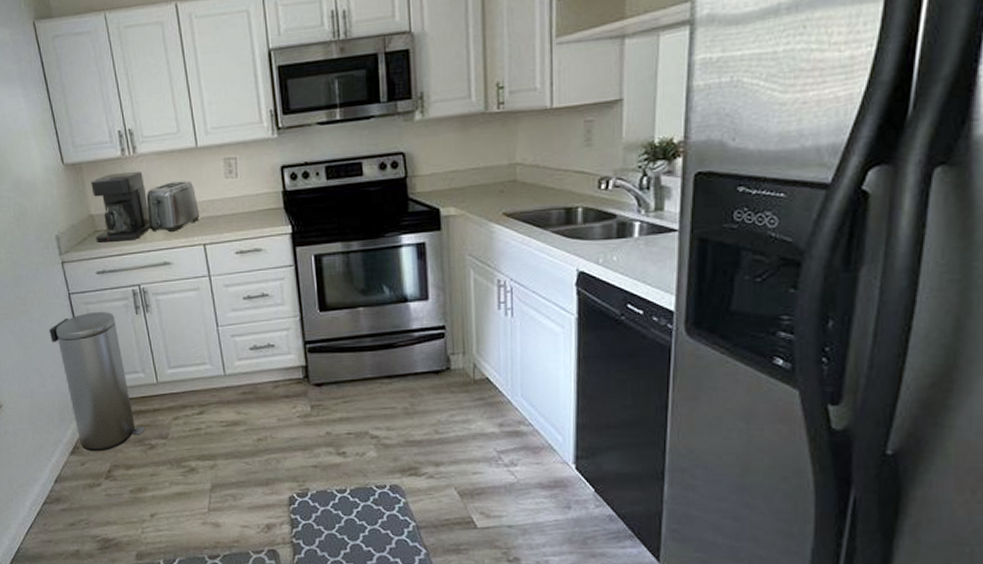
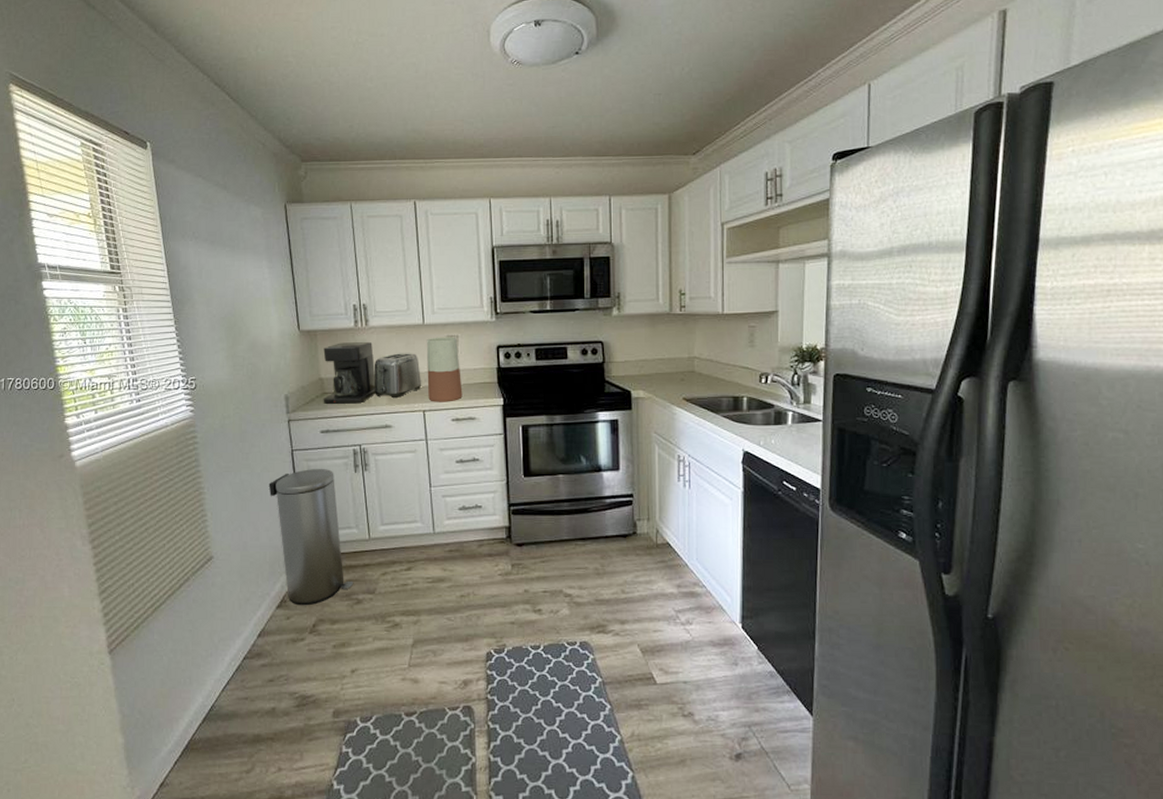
vase: none [201,159,246,234] -> present [426,337,463,402]

